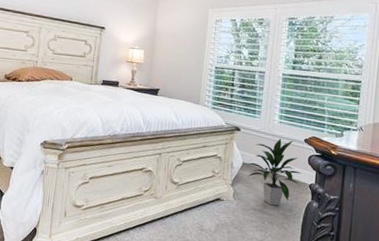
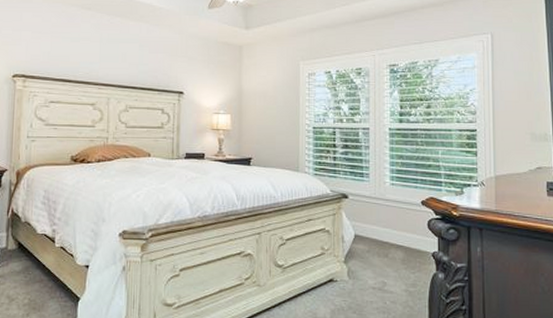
indoor plant: present [245,138,301,206] -> none [357,202,422,282]

